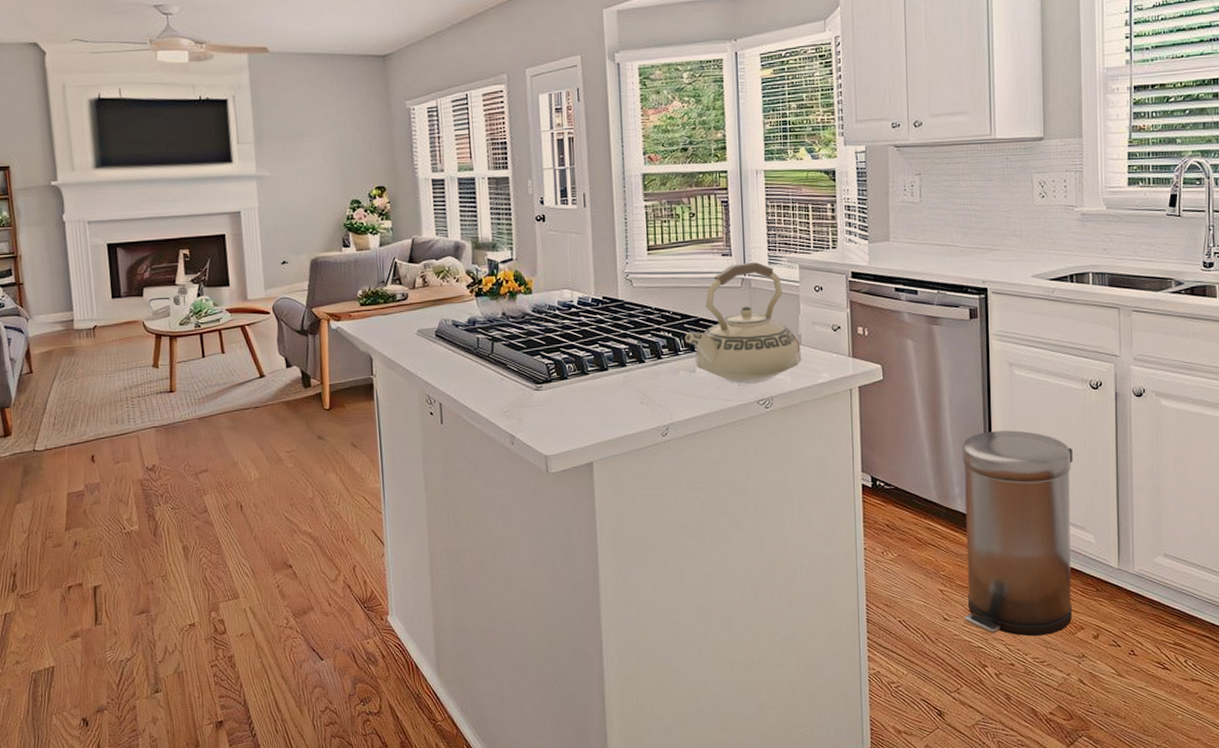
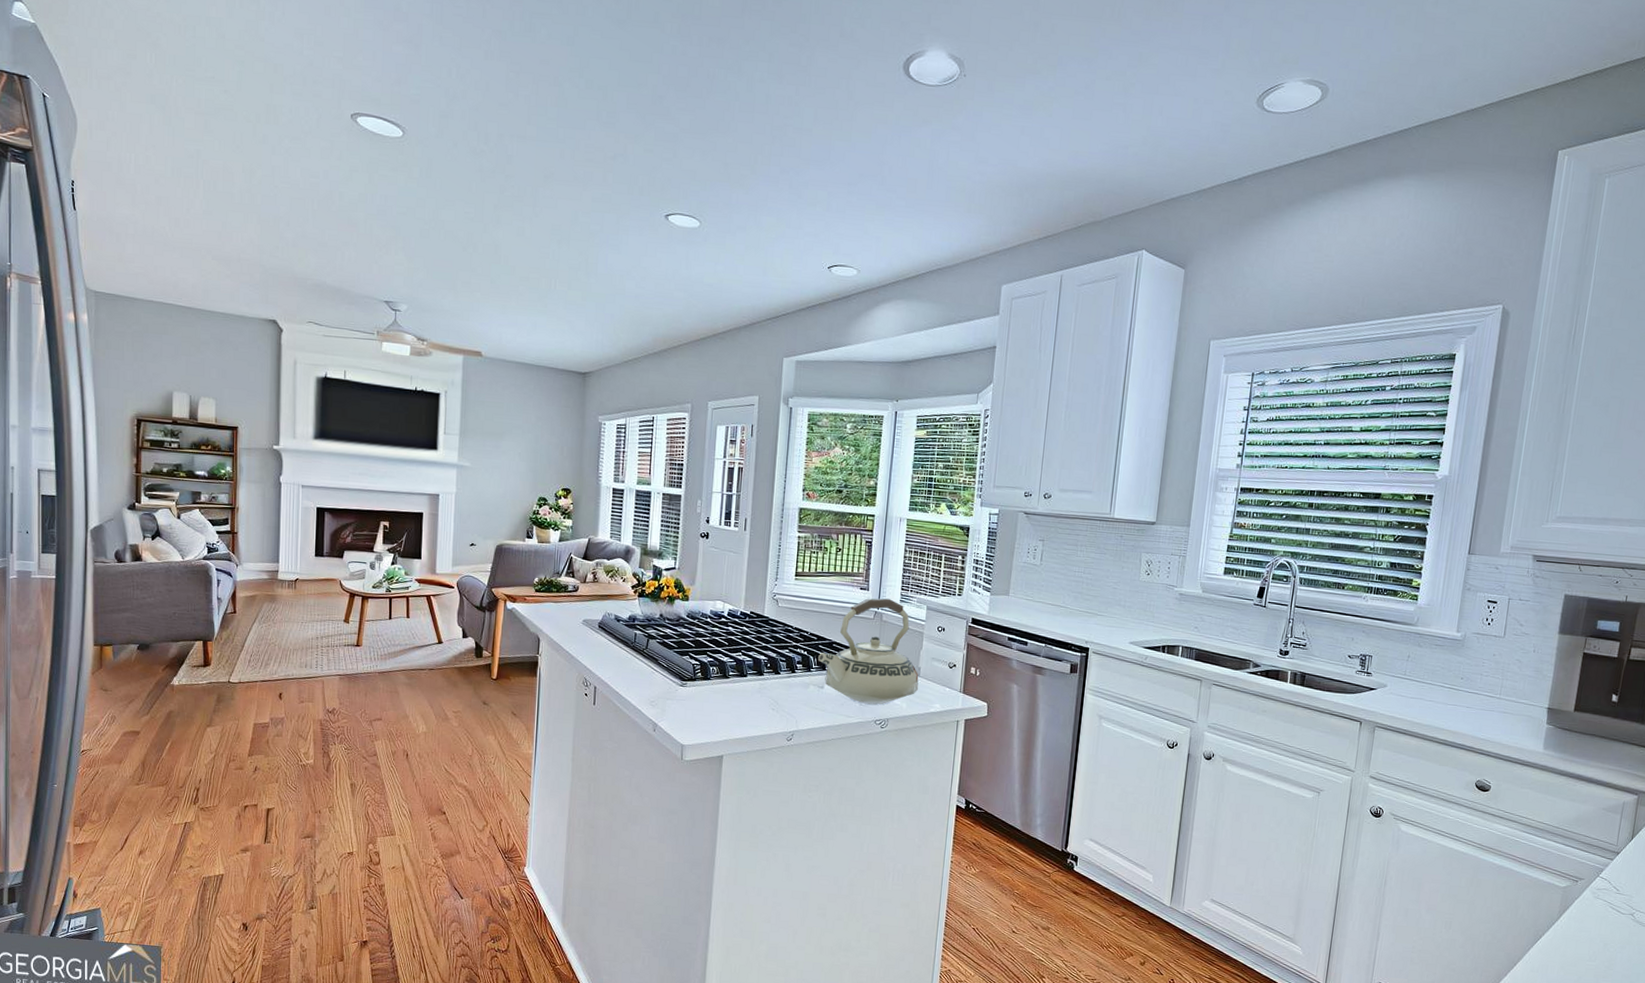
pedal bin: present [963,430,1073,636] -> none [1030,773,1144,957]

